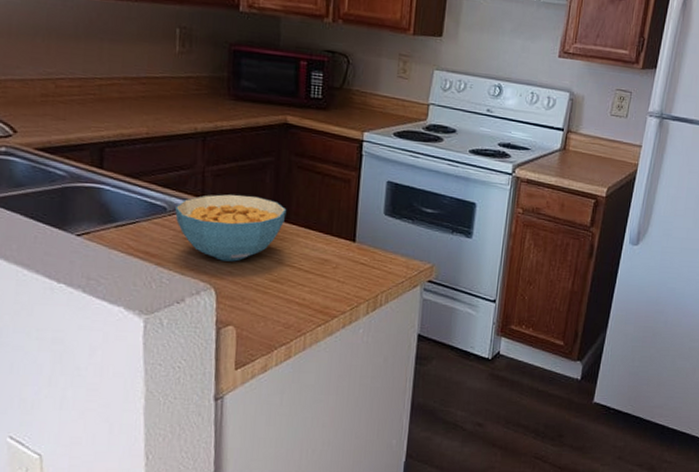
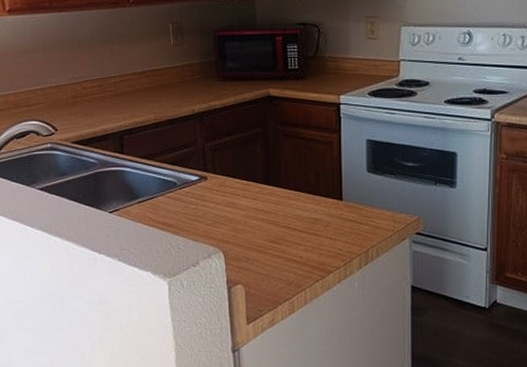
cereal bowl: present [174,194,287,262] -> none [183,166,278,226]

